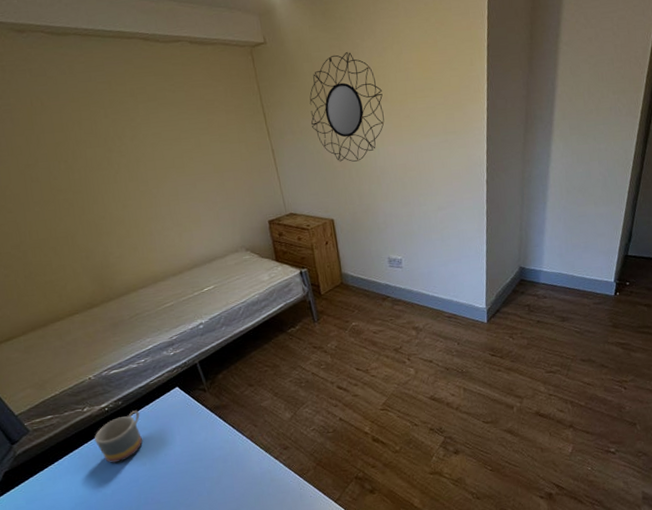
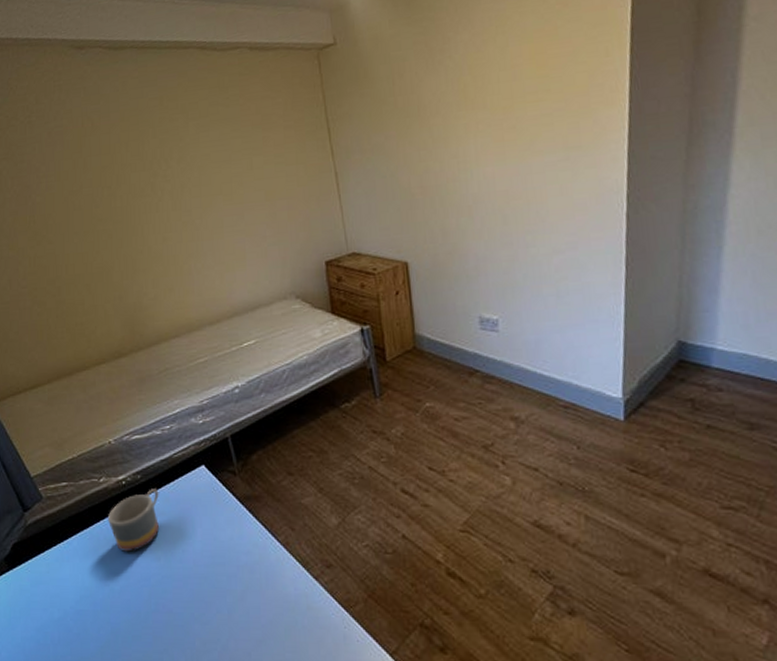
home mirror: present [309,51,385,162] -> none [384,48,481,188]

